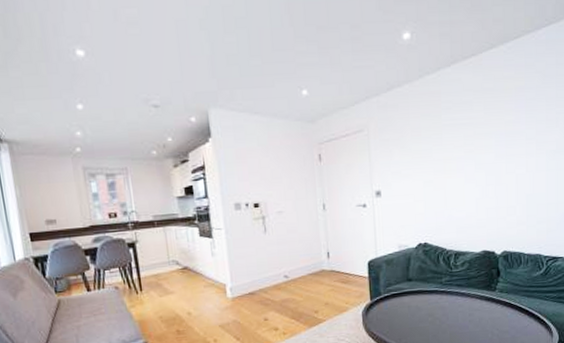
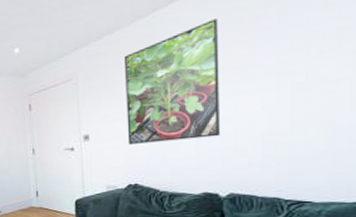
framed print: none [412,85,496,202] -> present [123,18,221,145]

